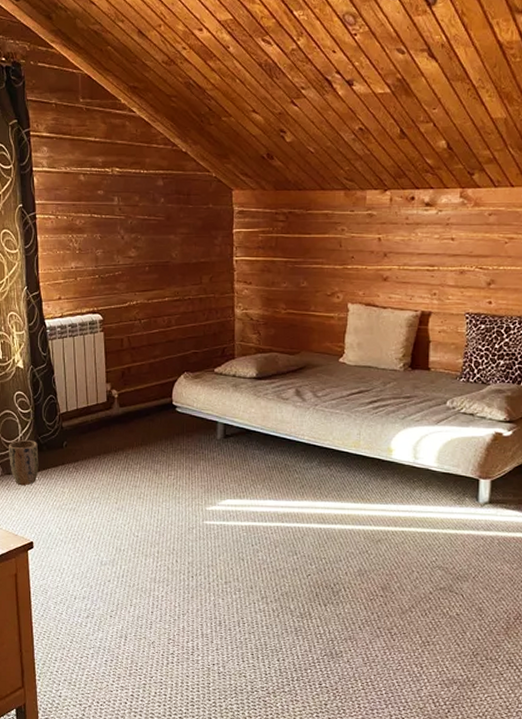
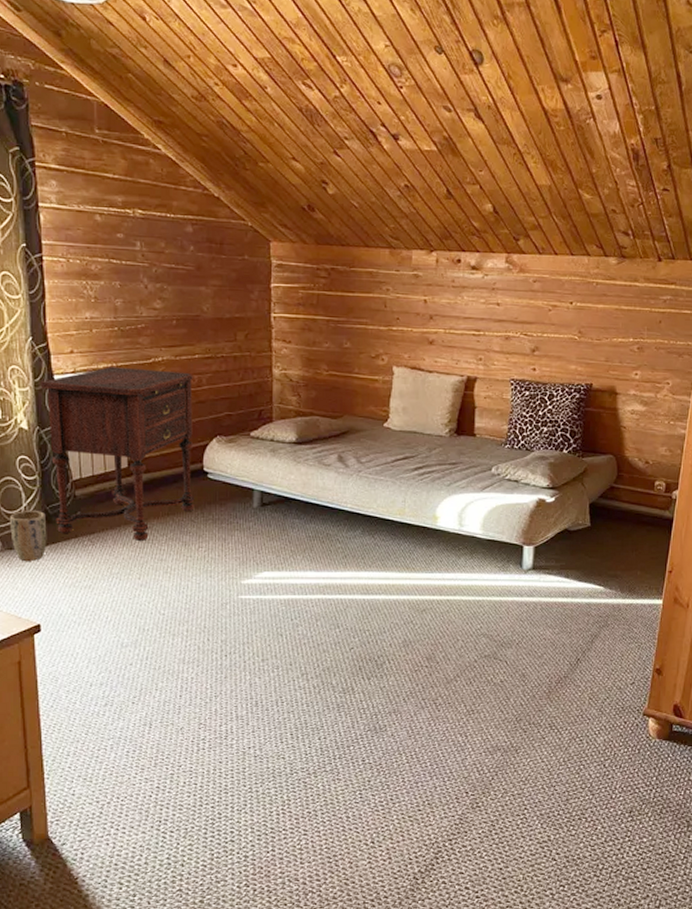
side table: none [33,311,165,469] -> present [40,367,195,541]

